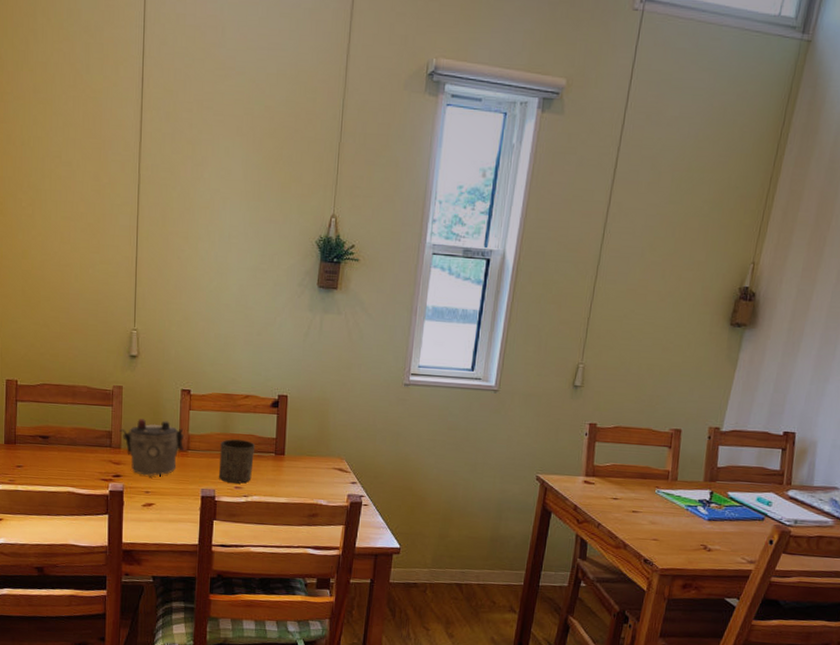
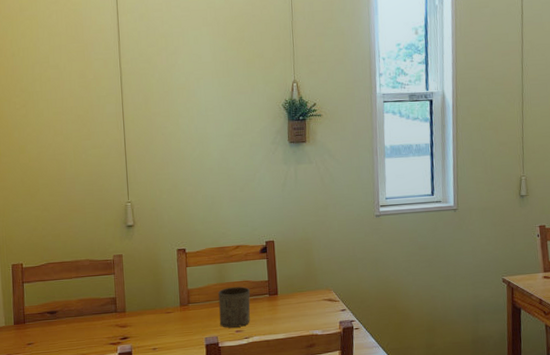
teapot: present [119,418,184,476] -> none [123,280,185,334]

